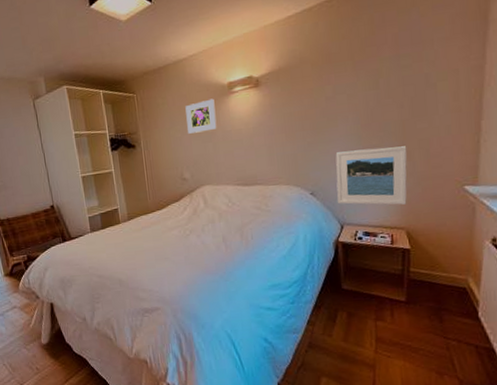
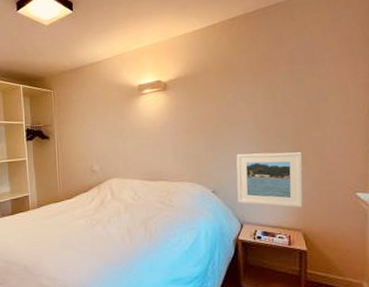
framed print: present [185,98,217,134] -> none [98,98,127,129]

